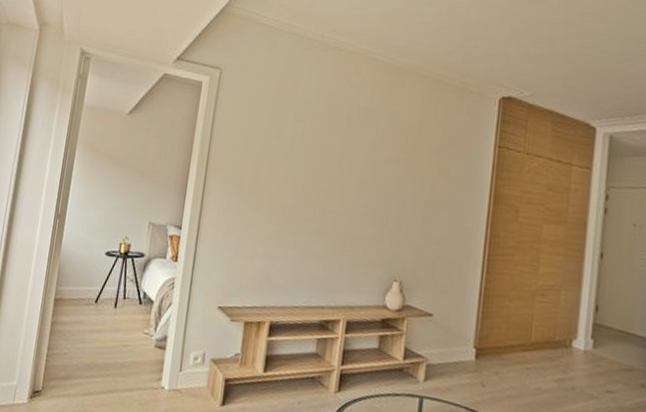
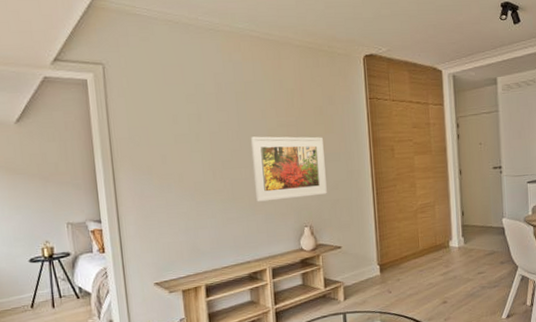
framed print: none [344,167,435,248] -> present [250,136,327,202]

